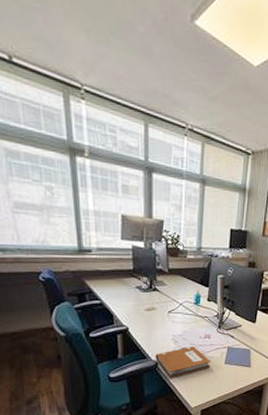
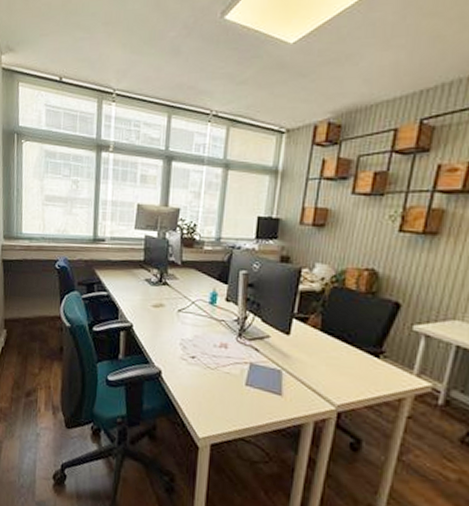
notebook: present [155,346,211,378] -> none [159,355,227,393]

